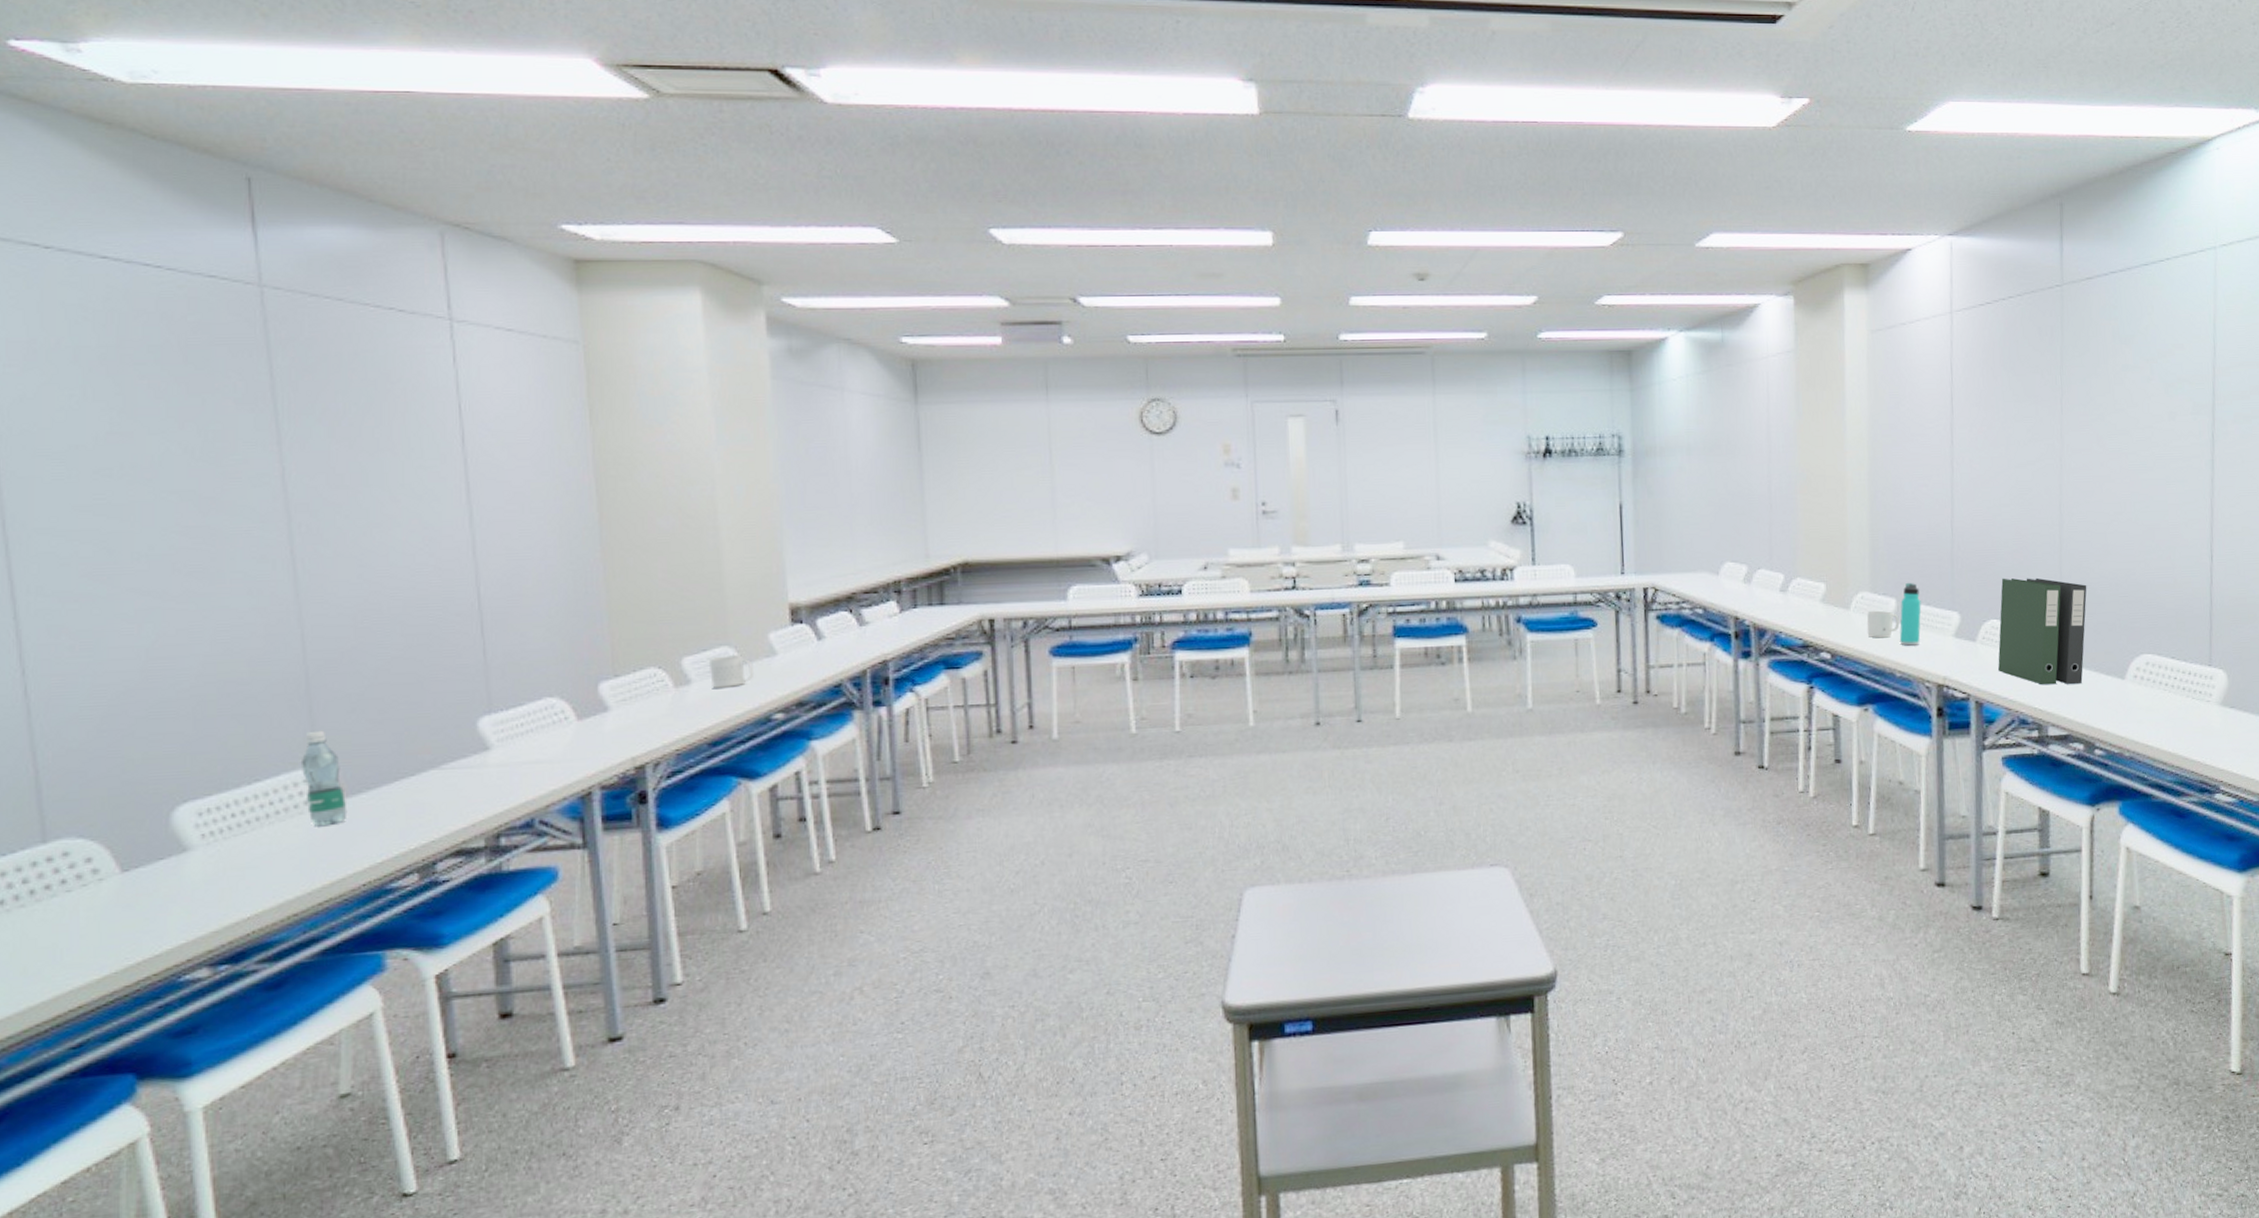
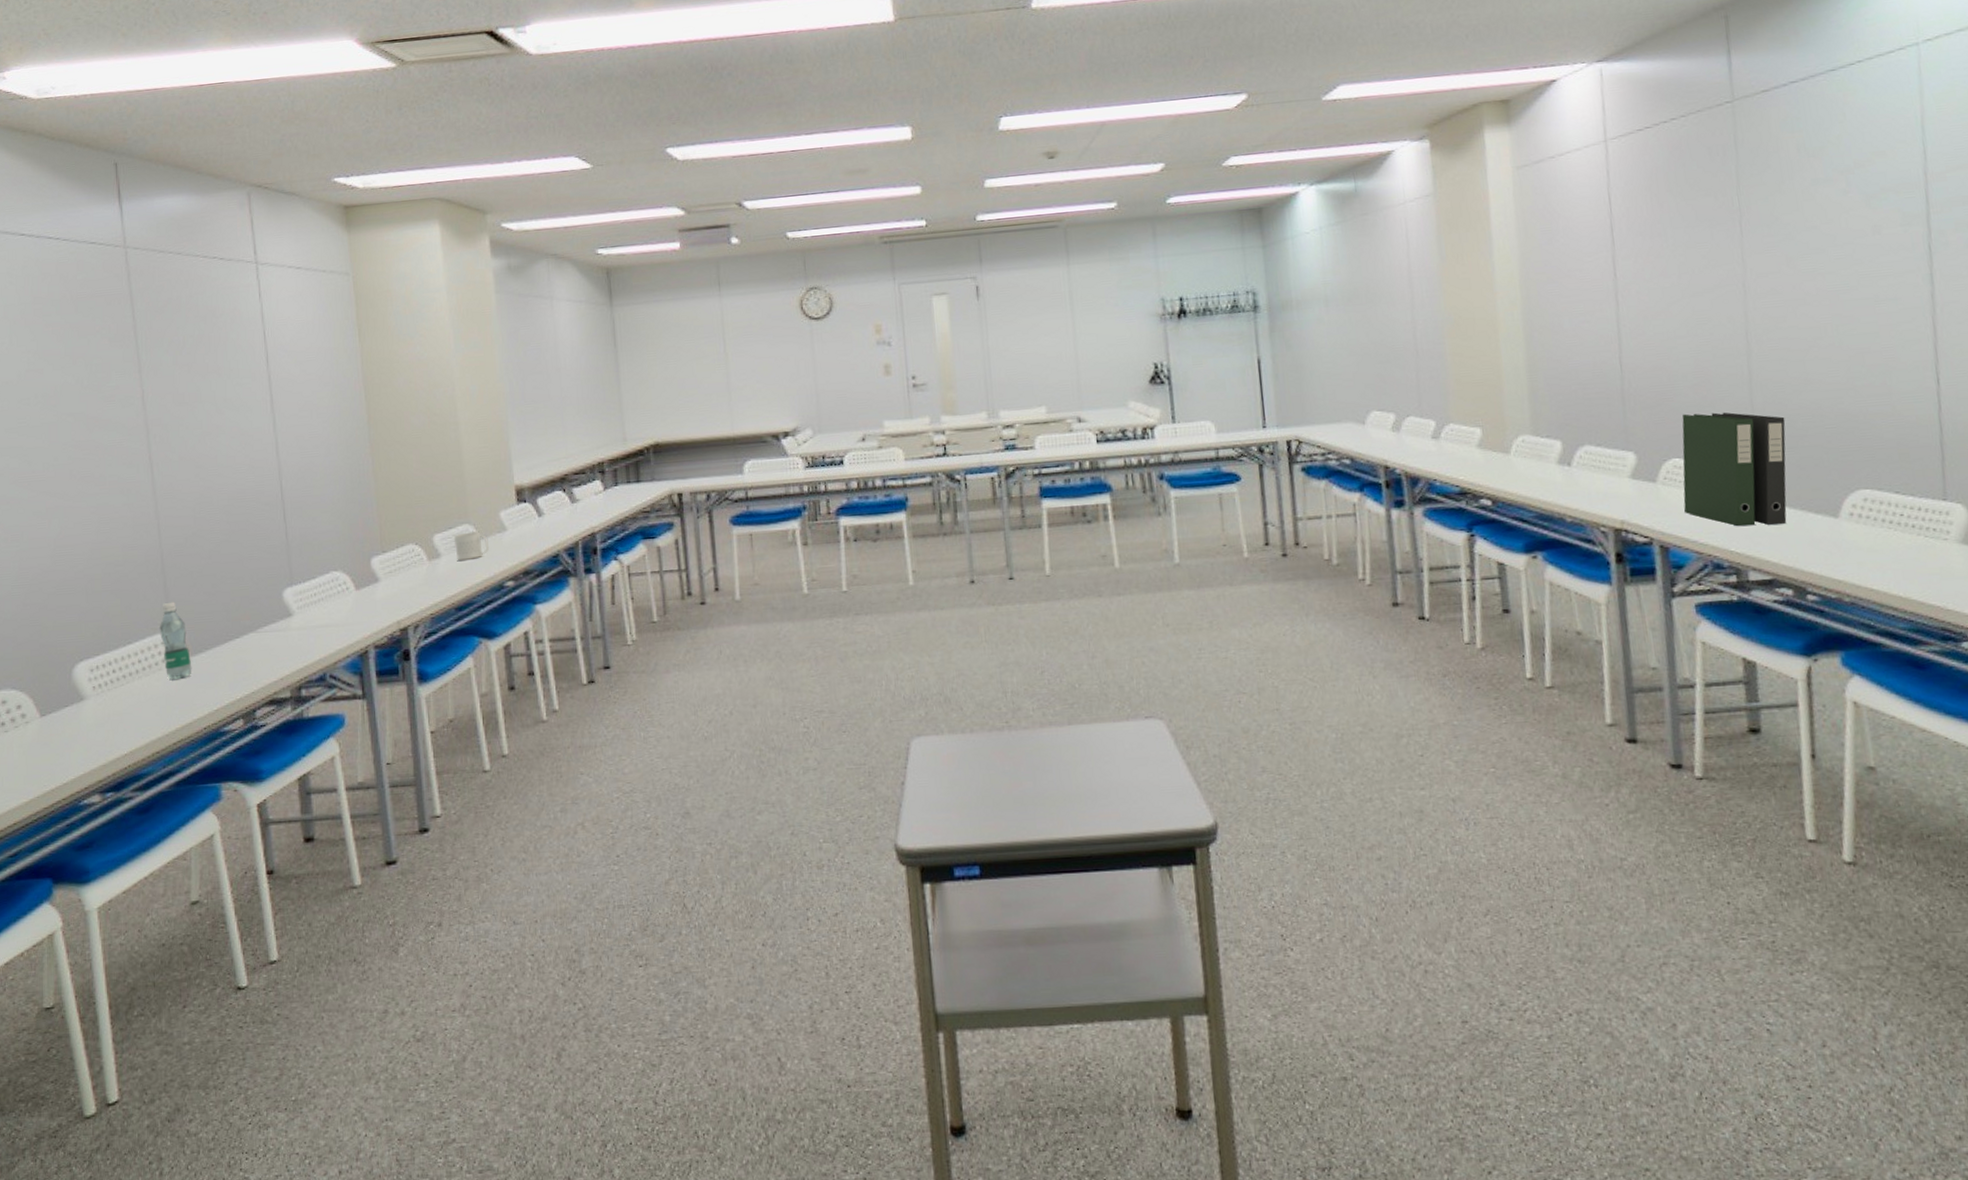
mug: present [1866,610,1900,638] -> none [1529,453,1567,483]
thermos bottle: present [1899,582,1922,646] -> none [1567,423,1592,489]

